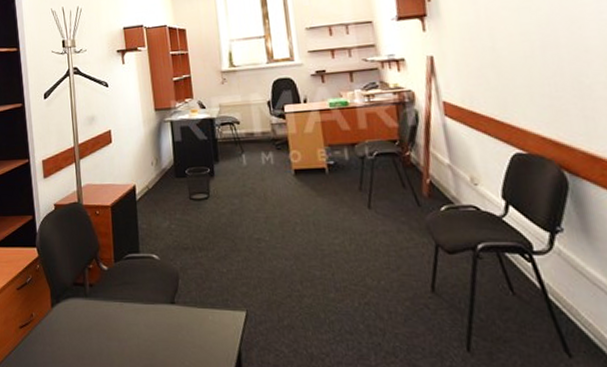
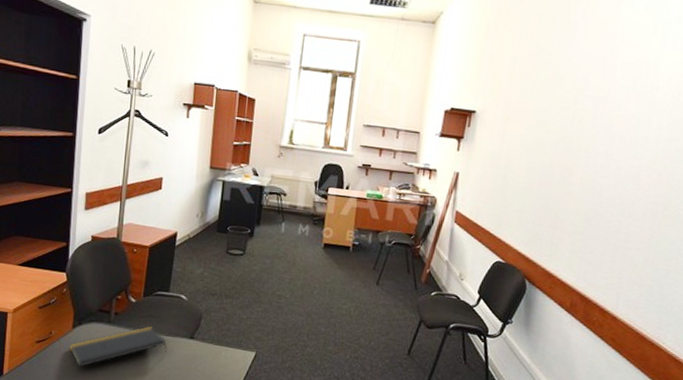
notepad: none [51,295,150,351] -> present [69,326,167,368]

